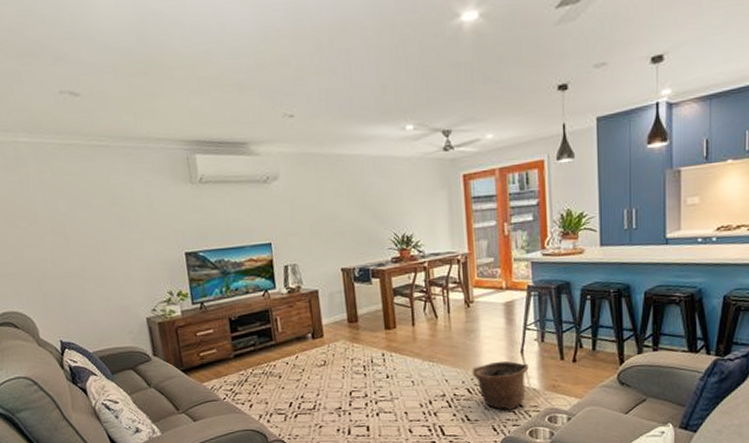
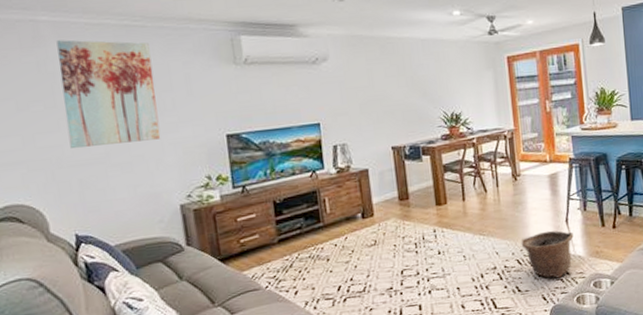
wall art: none [35,160,128,263] -> present [56,40,161,149]

